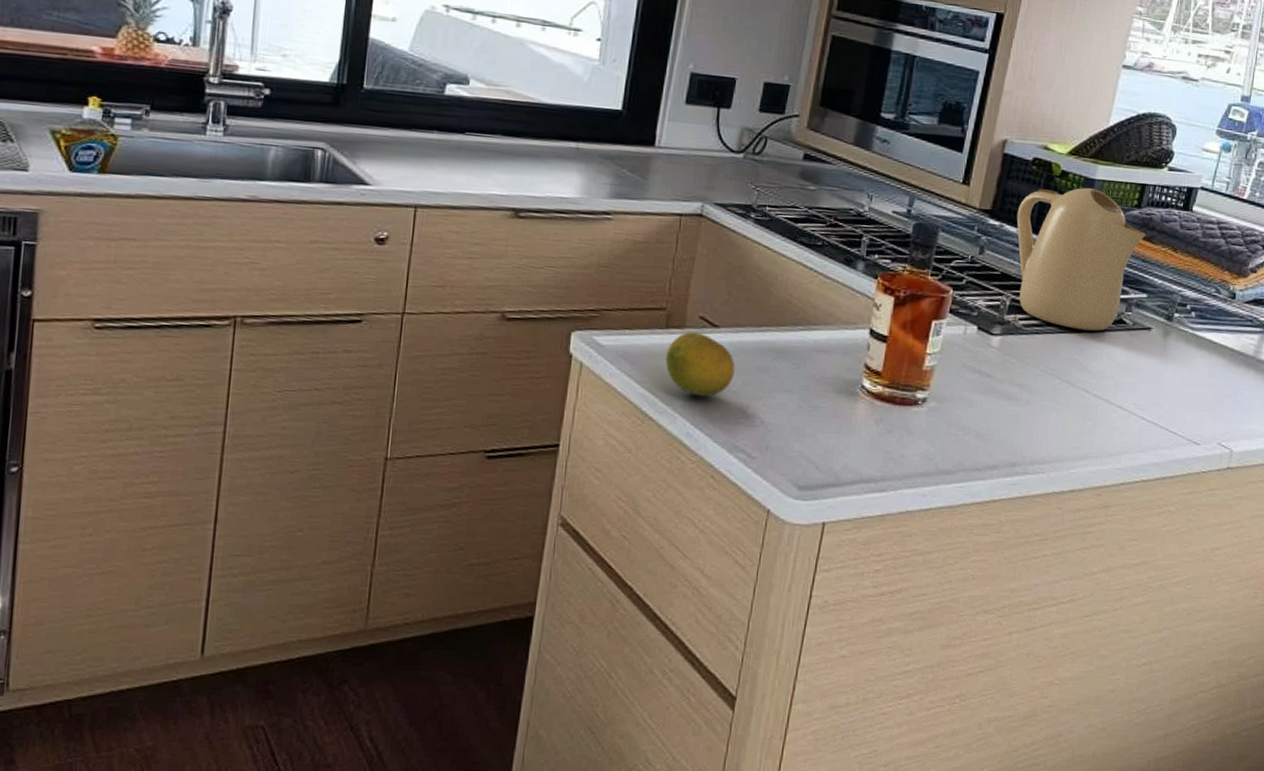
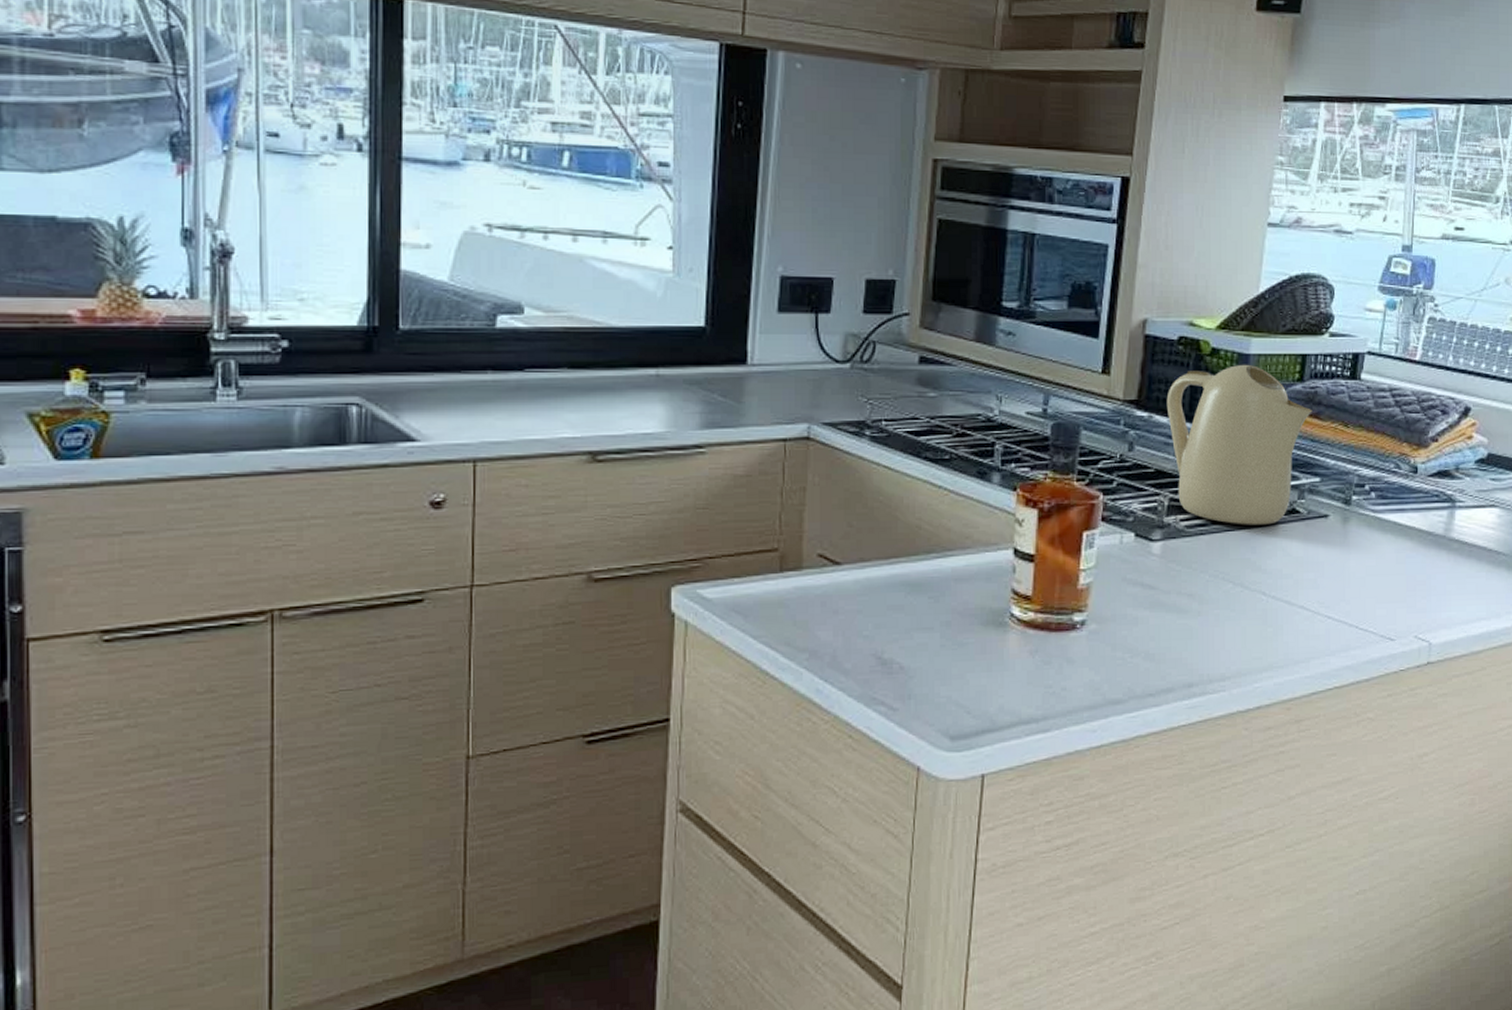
fruit: present [665,331,735,397] -> none [782,572,864,647]

